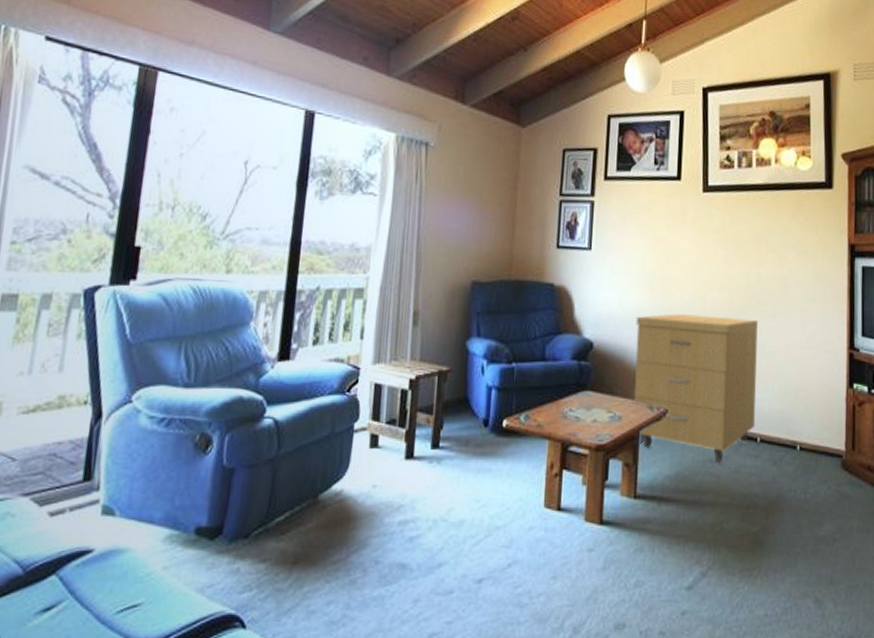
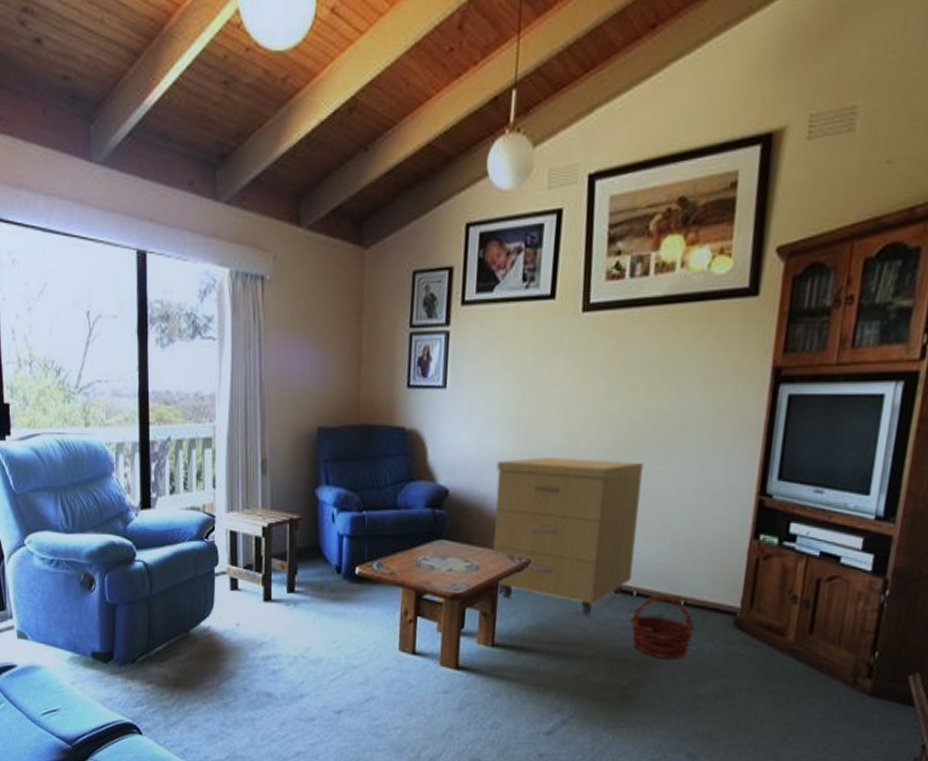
basket: none [755,440,810,502] -> present [629,594,695,659]

